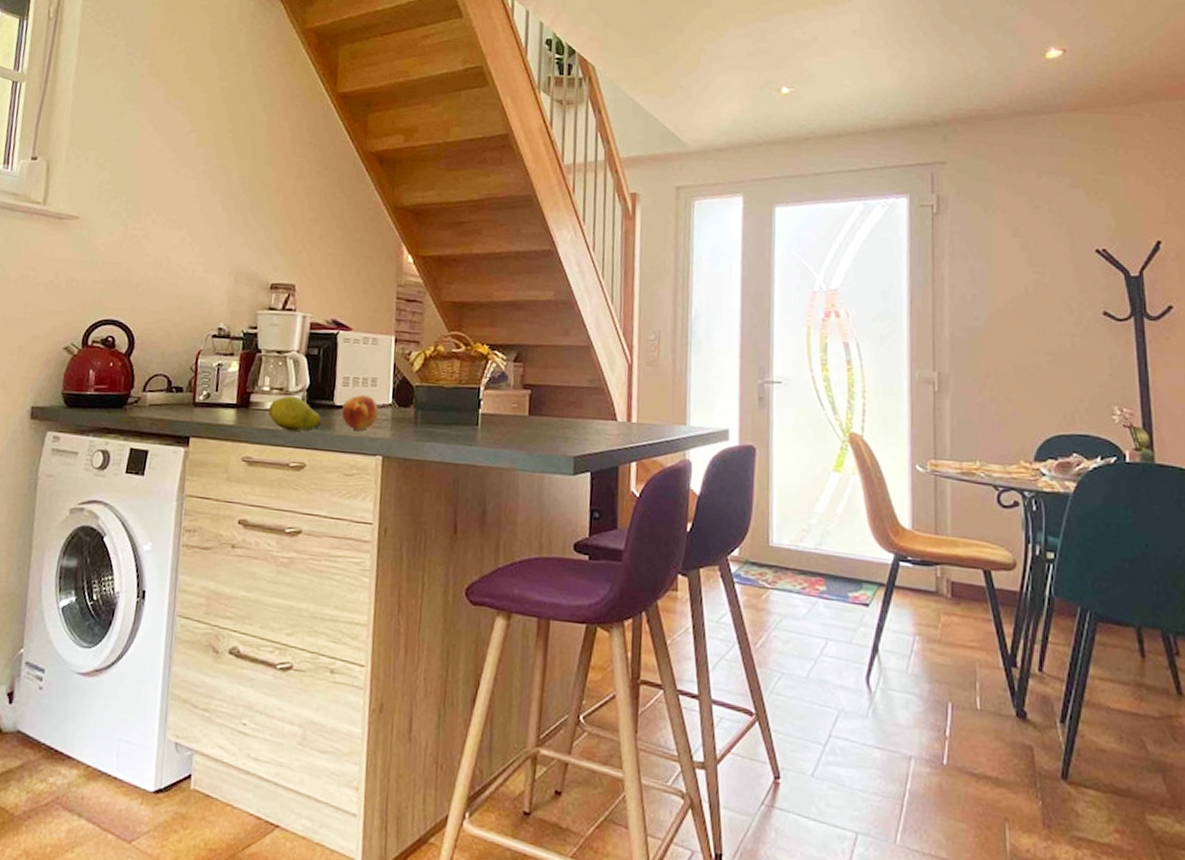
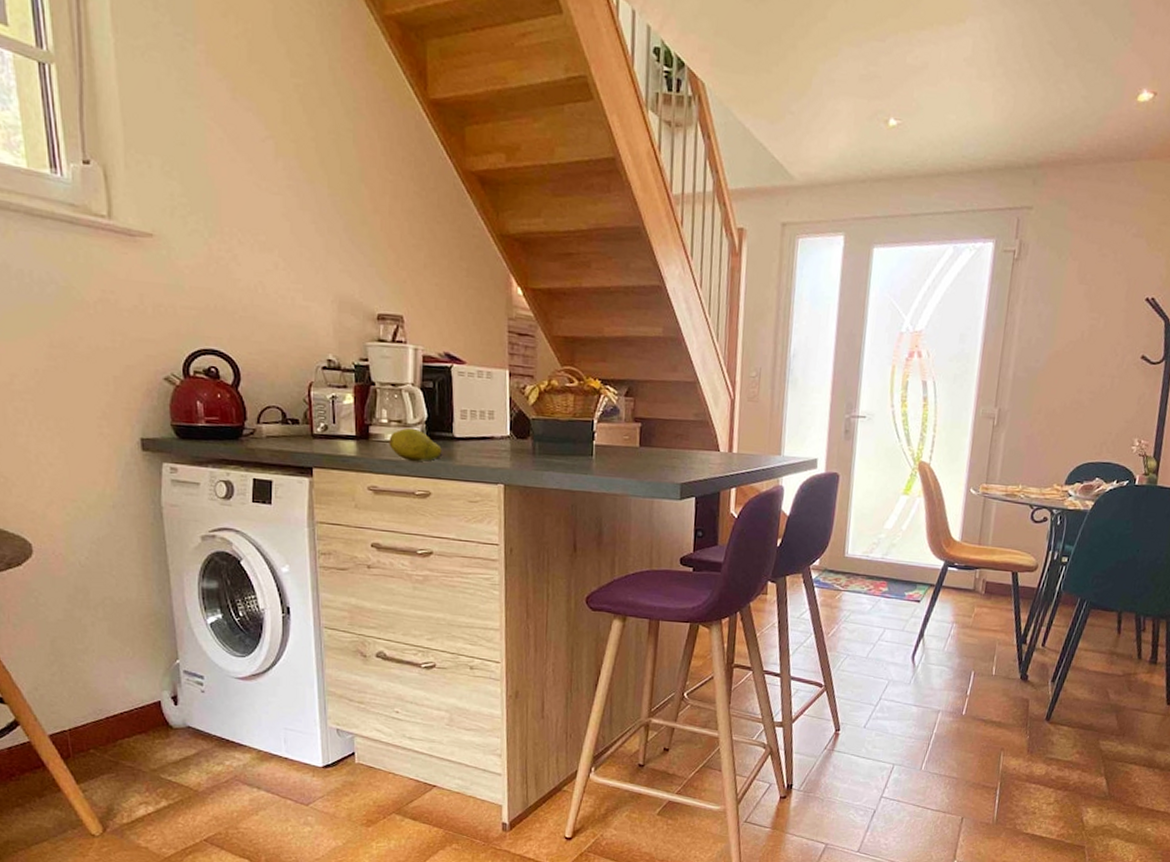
fruit: present [341,395,379,431] -> none [461,428,498,462]

